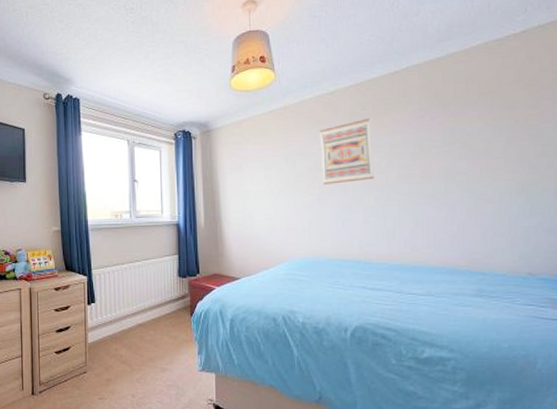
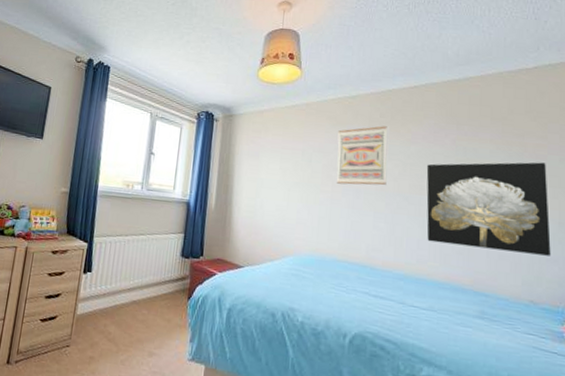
wall art: none [414,132,547,229] -> present [426,162,551,256]

